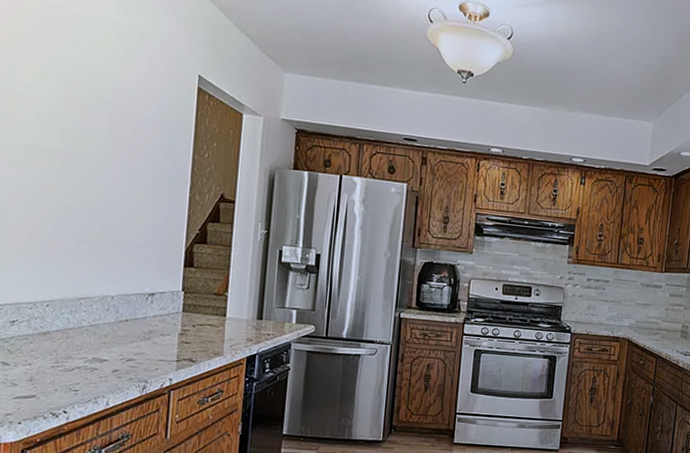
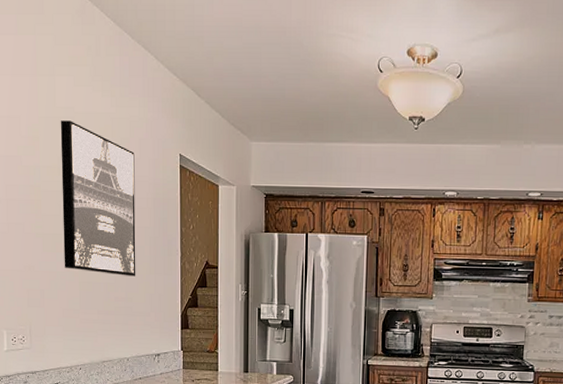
wall art: none [38,19,143,204] -> present [60,120,136,276]

